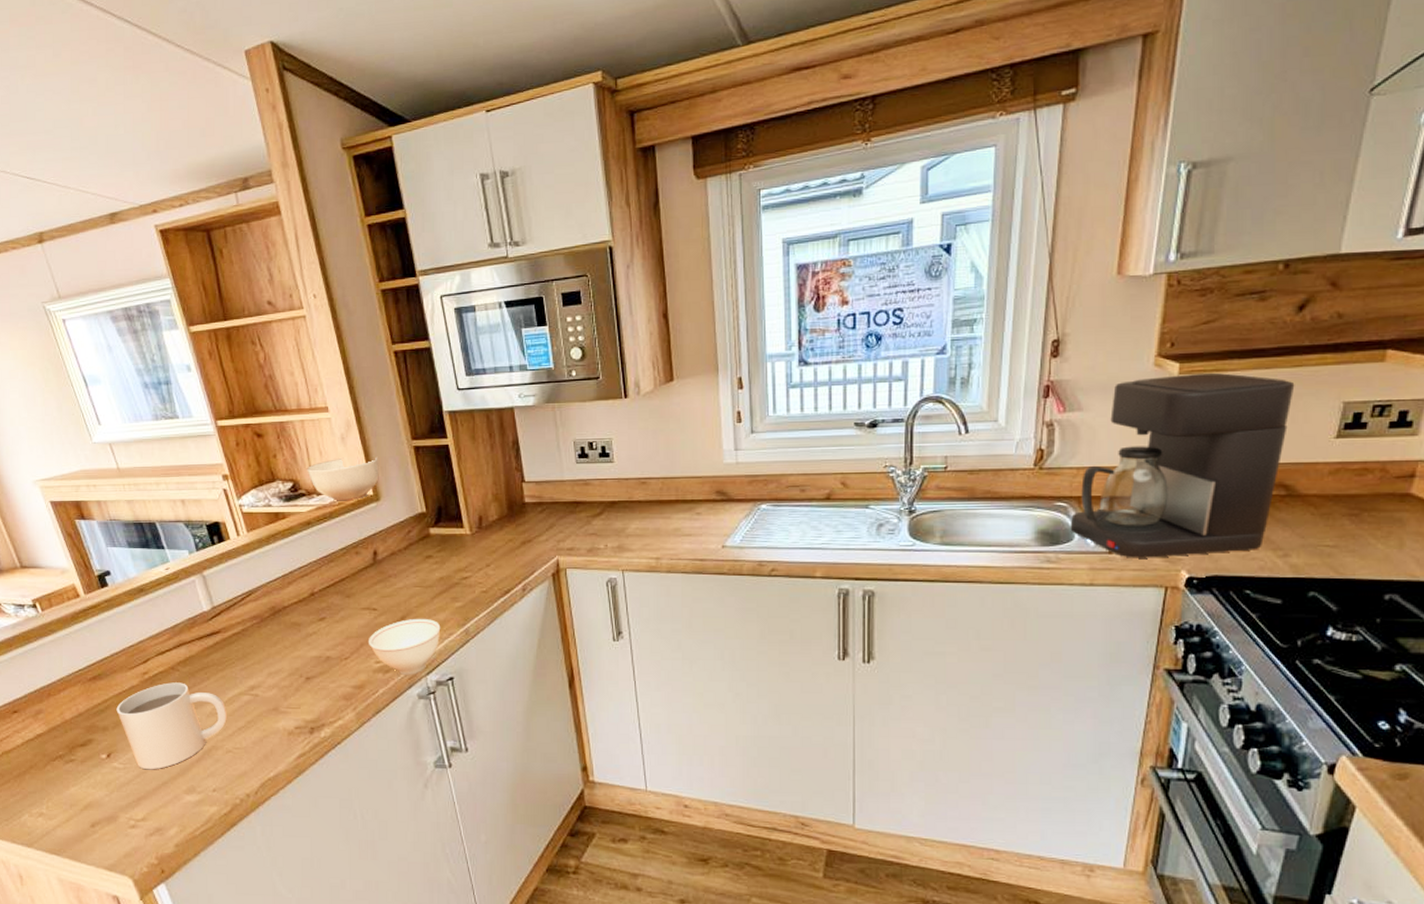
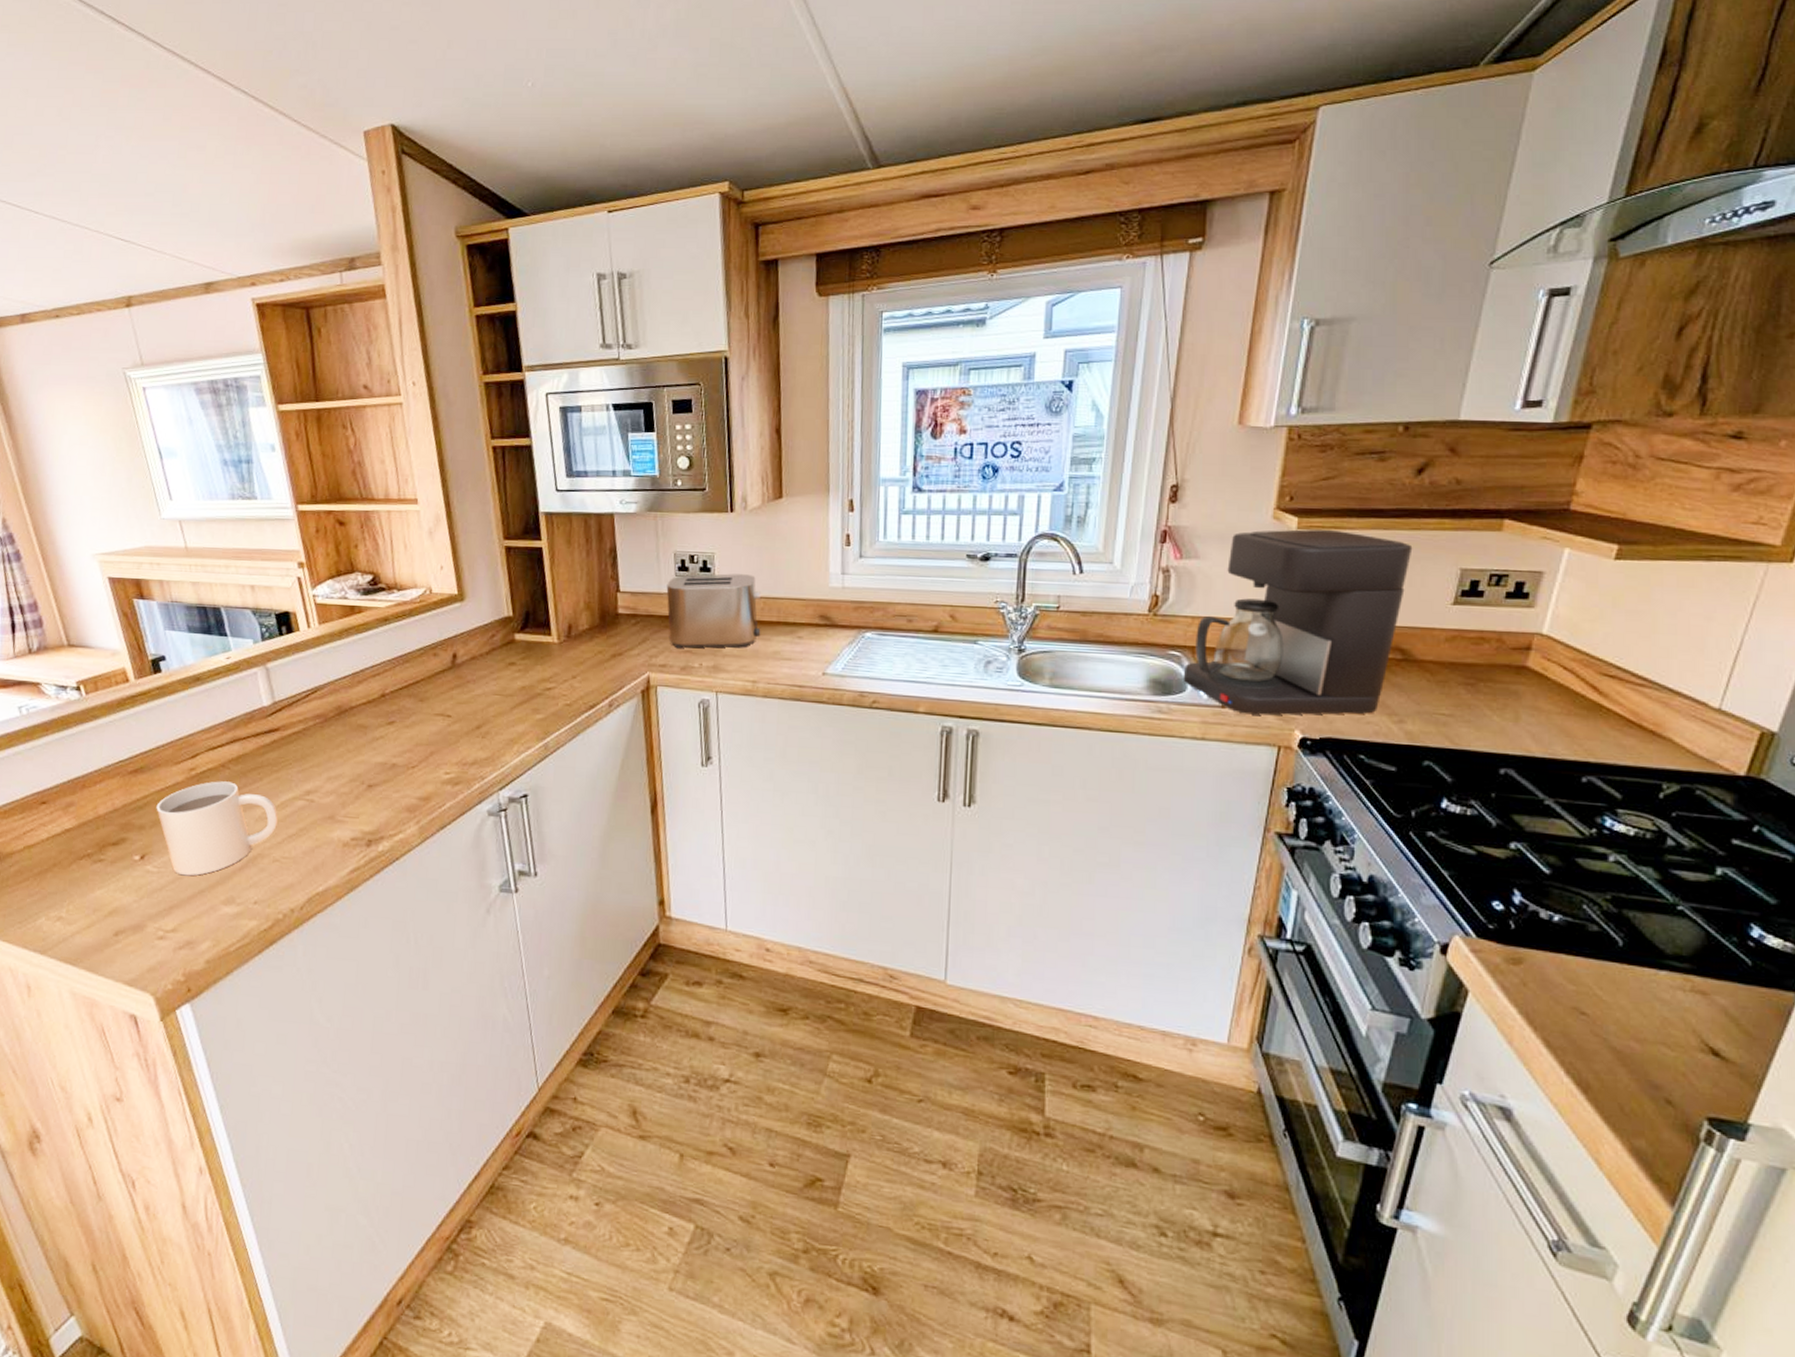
bowl: present [306,456,379,501] -> none [388,554,467,599]
bowl: present [368,618,441,676] -> none [438,728,519,790]
toaster: none [569,457,661,532] -> present [666,573,761,649]

